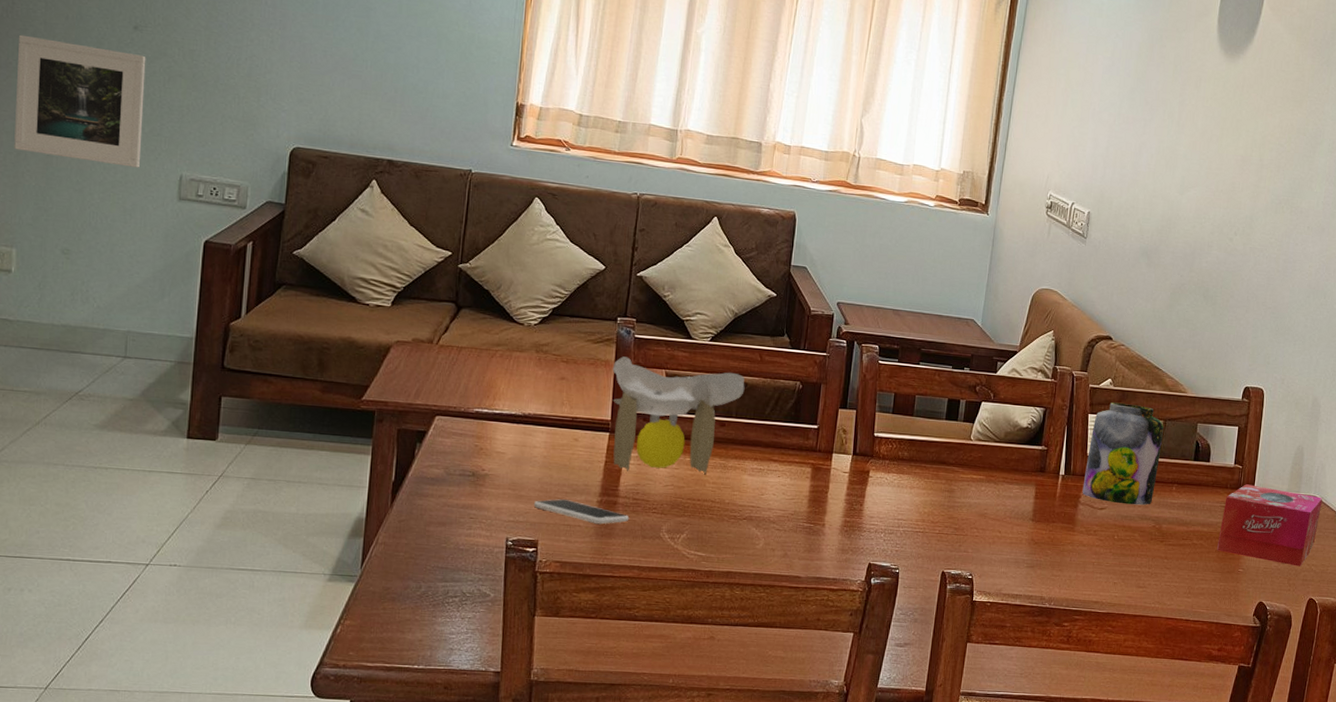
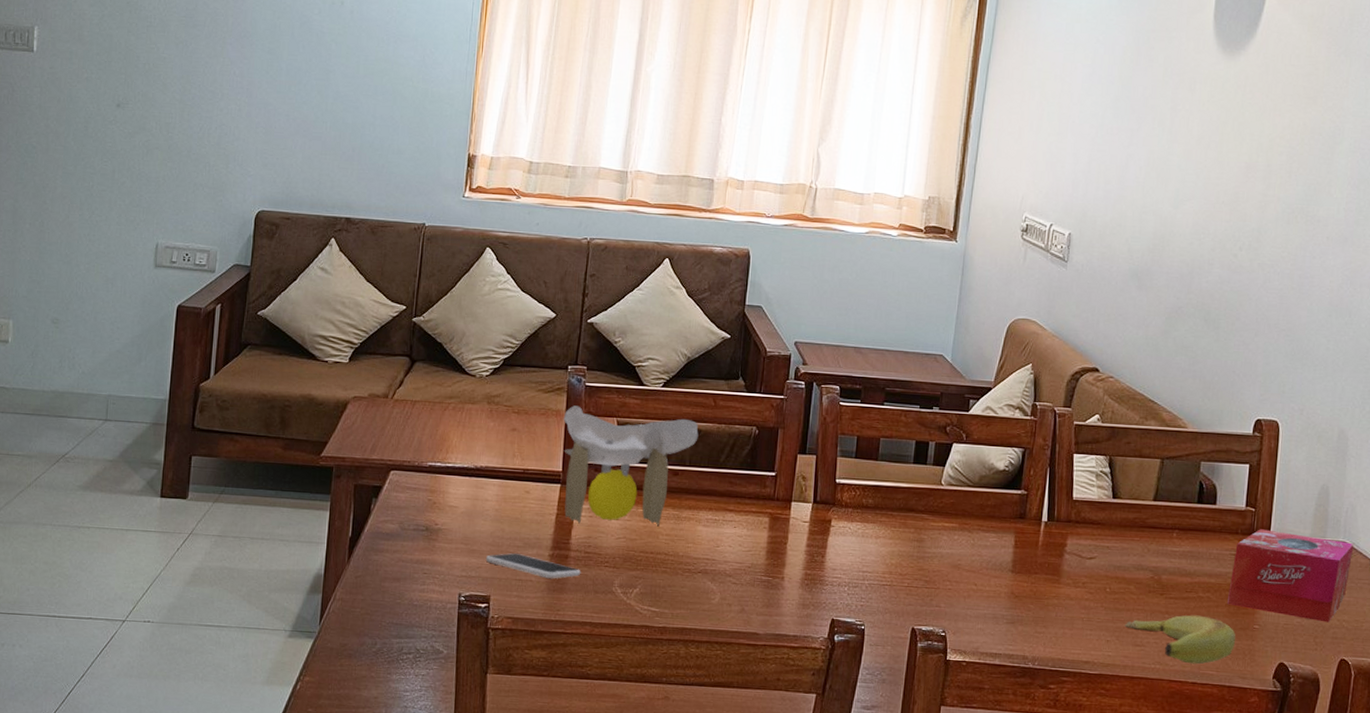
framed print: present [14,34,146,168] -> none [12,119,127,238]
jar: present [1082,402,1164,506] -> none [1068,440,1161,554]
banana: none [1129,560,1223,604] -> present [1124,615,1235,665]

